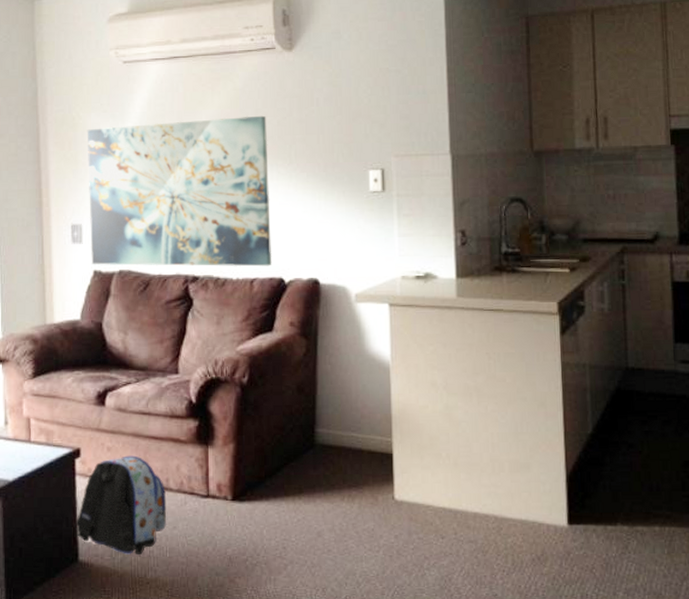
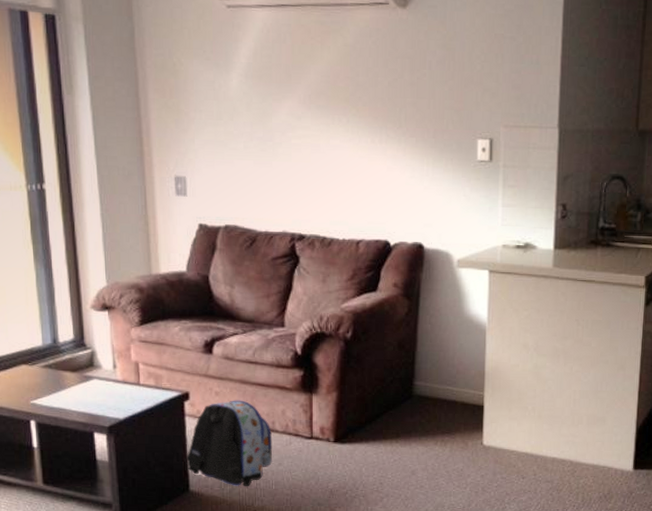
wall art: present [87,115,273,267] -> none [189,75,379,229]

